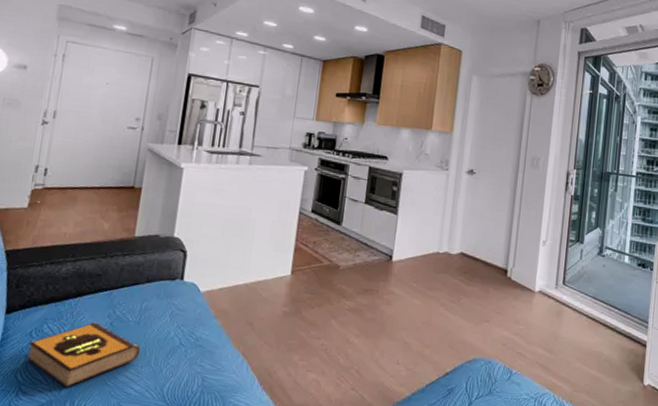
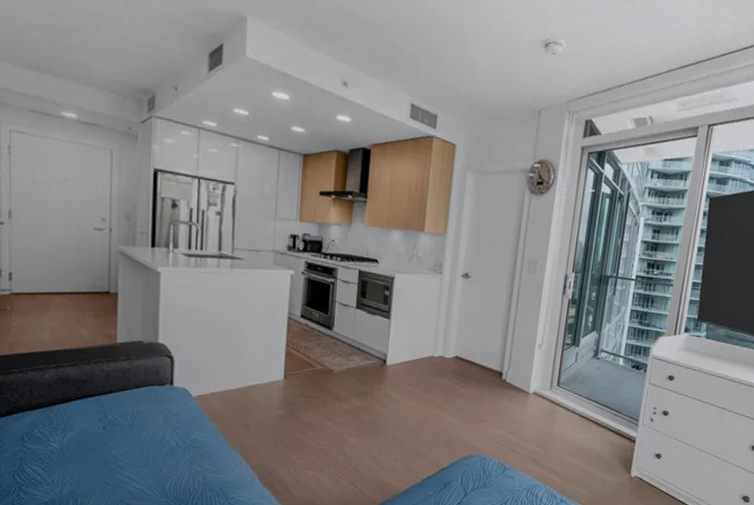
hardback book: present [26,322,141,389] -> none [22,426,137,488]

